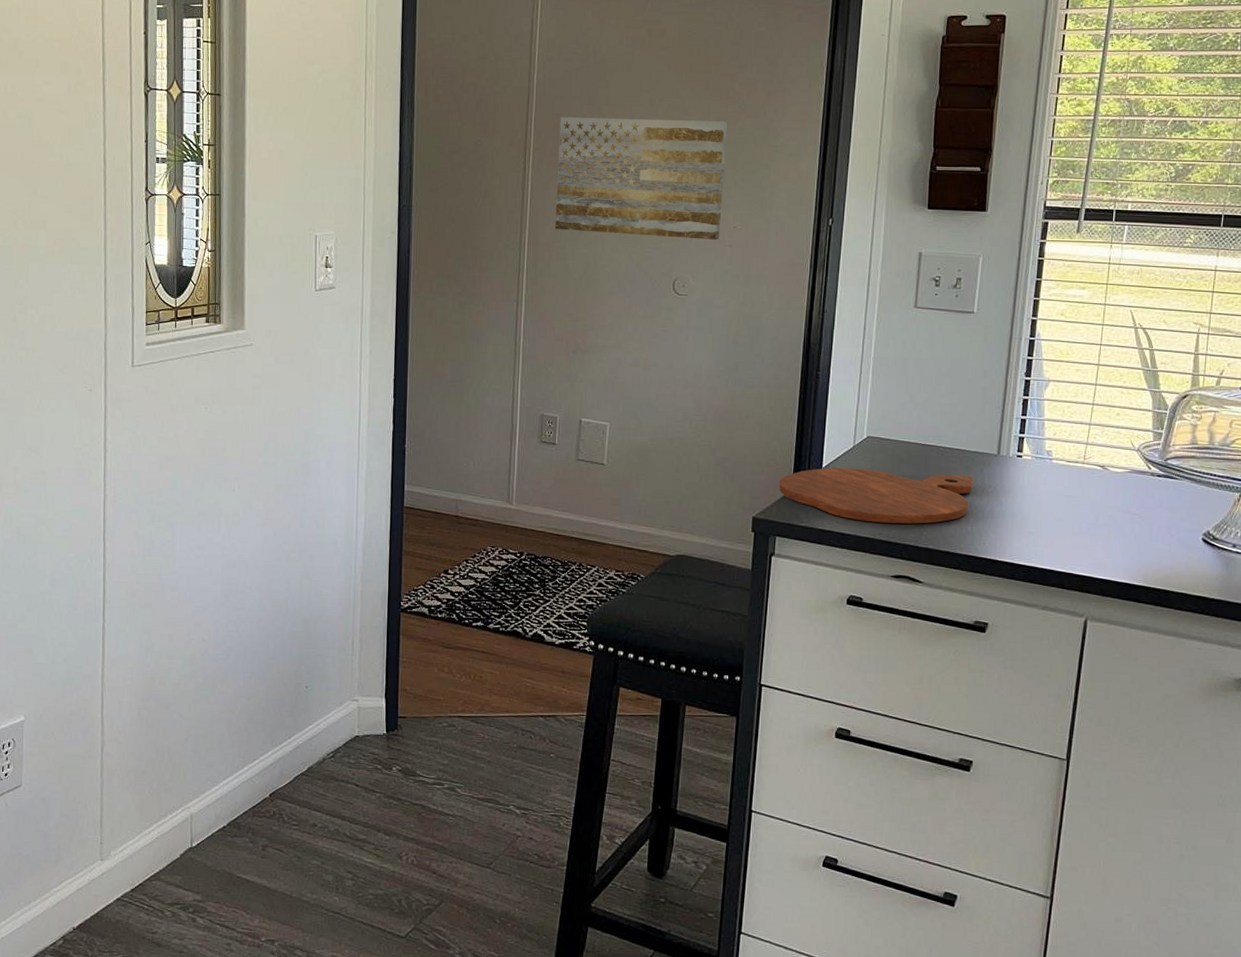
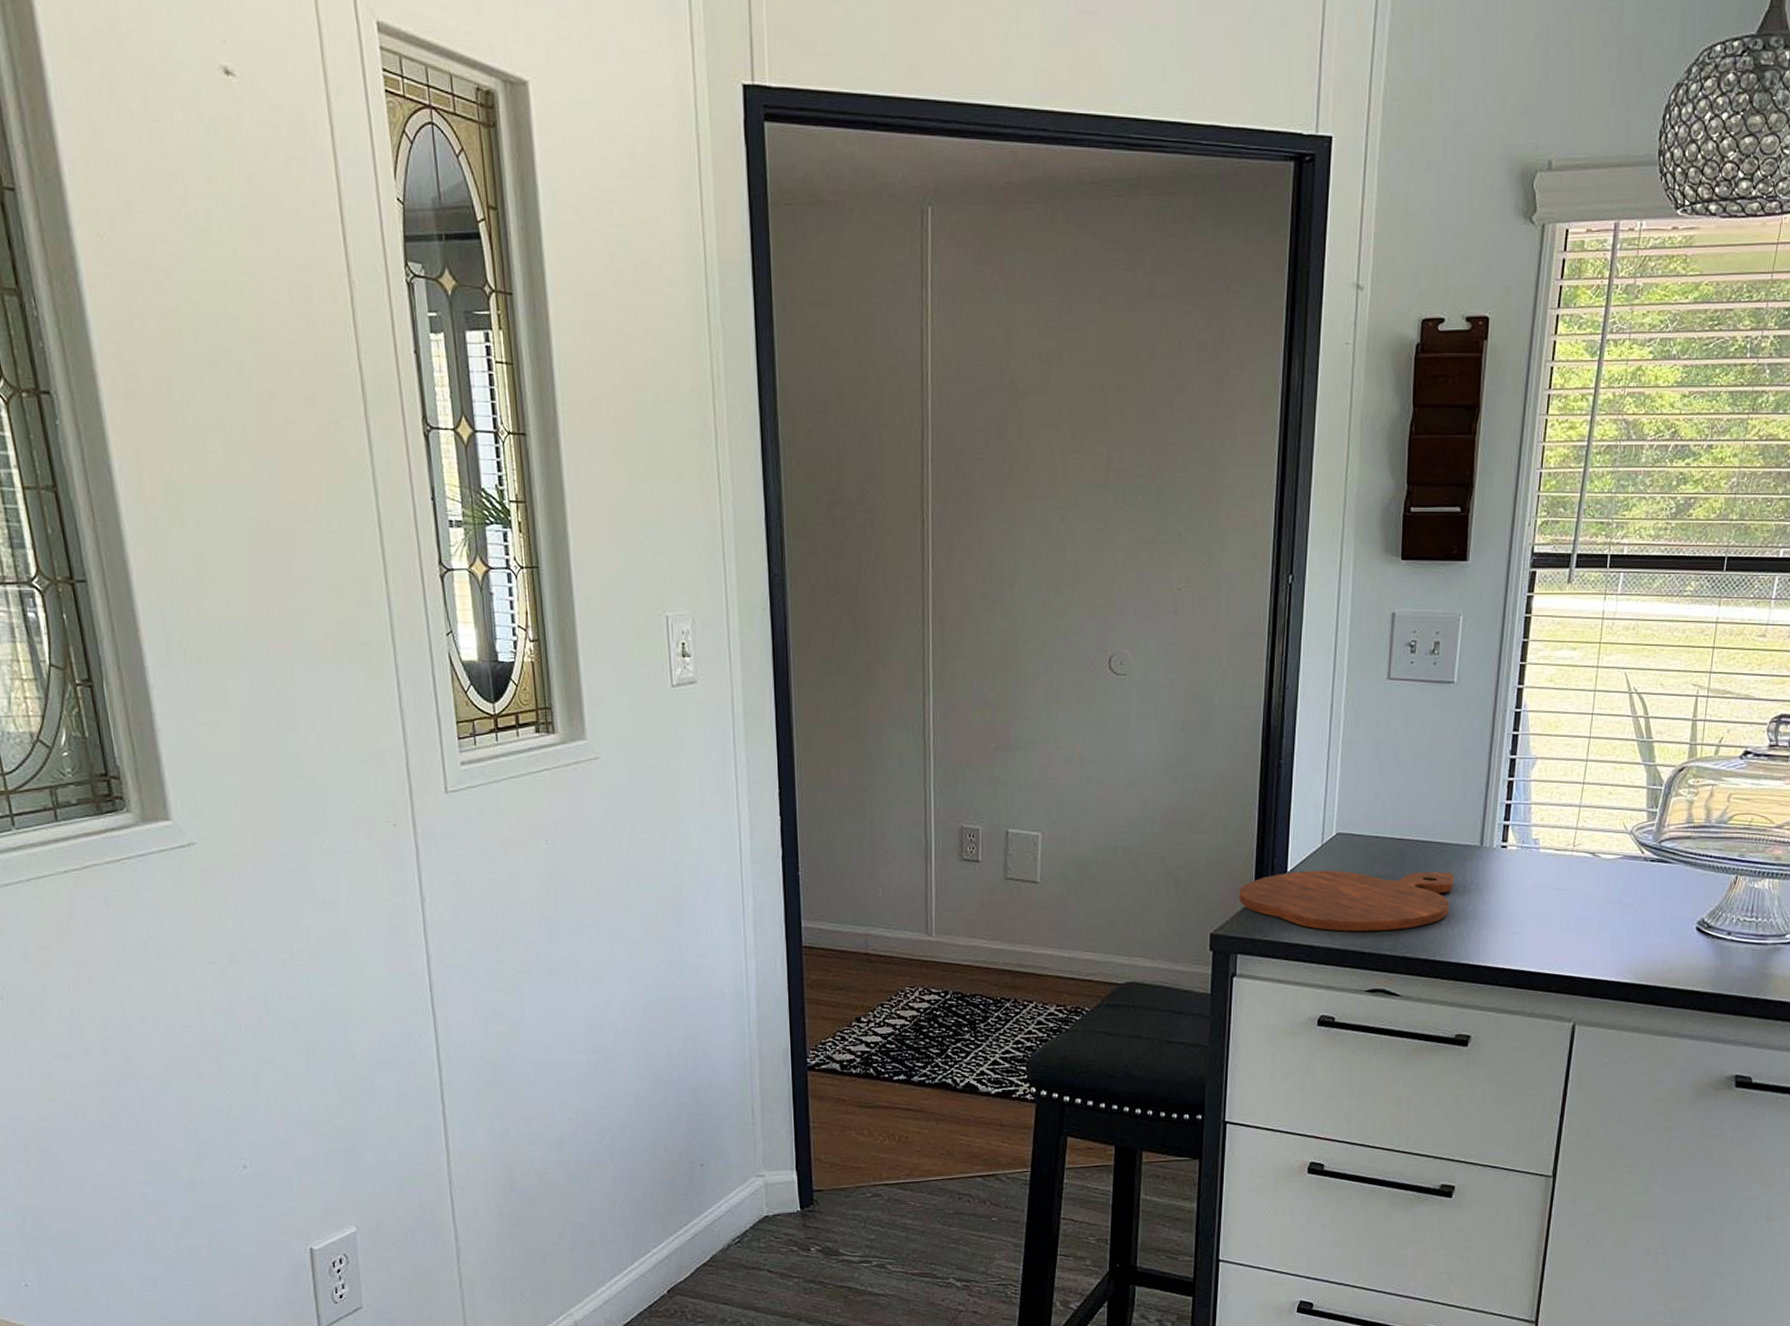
wall art: present [554,117,728,240] -> none [963,455,1167,606]

